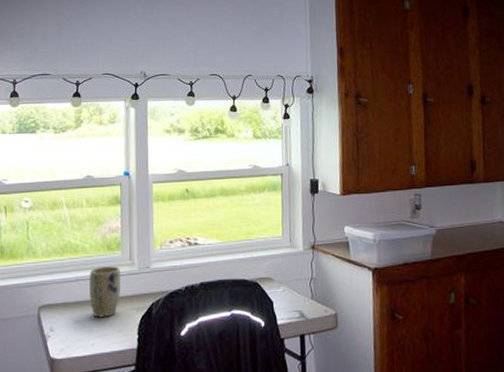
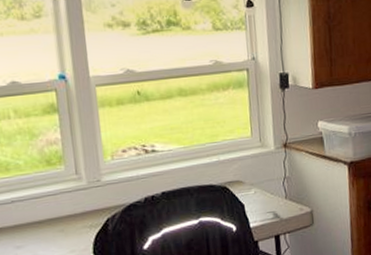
plant pot: present [89,266,121,318] -> none [27,182,69,240]

